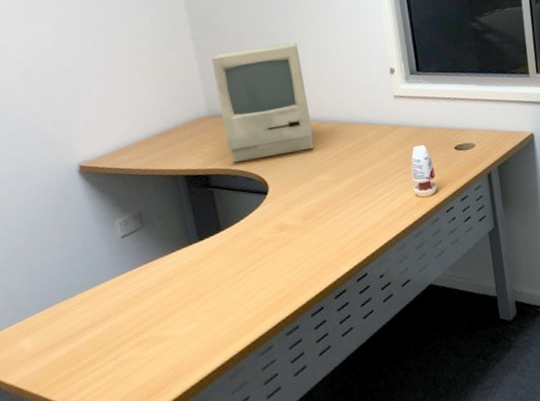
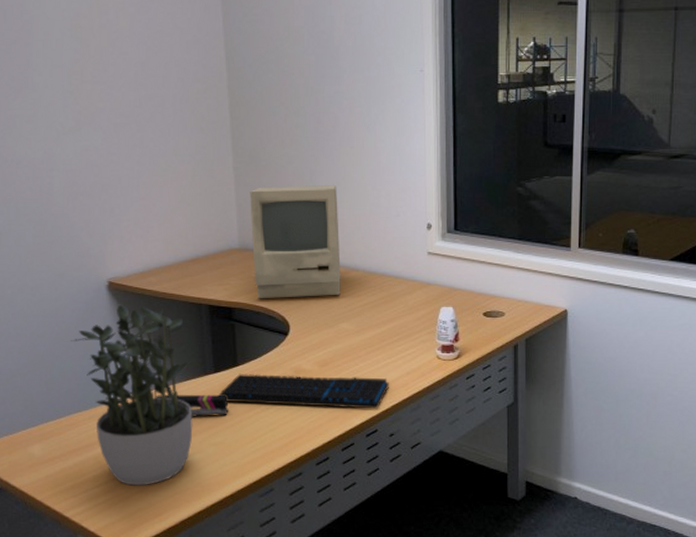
potted plant: none [48,185,185,365] -> present [71,305,193,486]
stapler: none [142,261,218,288] -> present [156,394,229,417]
keyboard: none [205,223,373,268] -> present [218,374,389,409]

